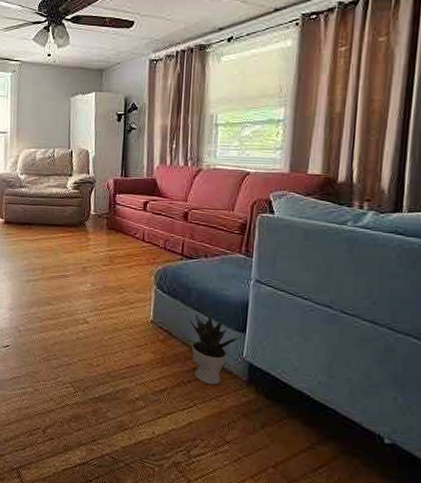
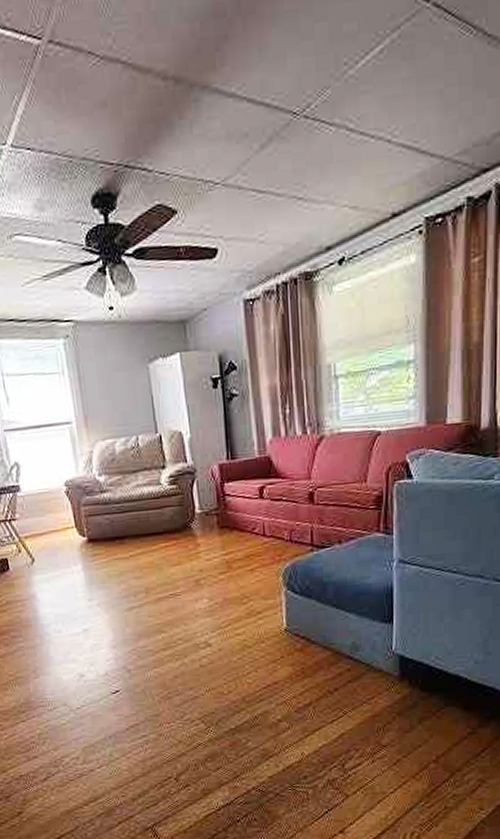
potted plant: present [189,311,242,385] -> none [328,605,389,689]

